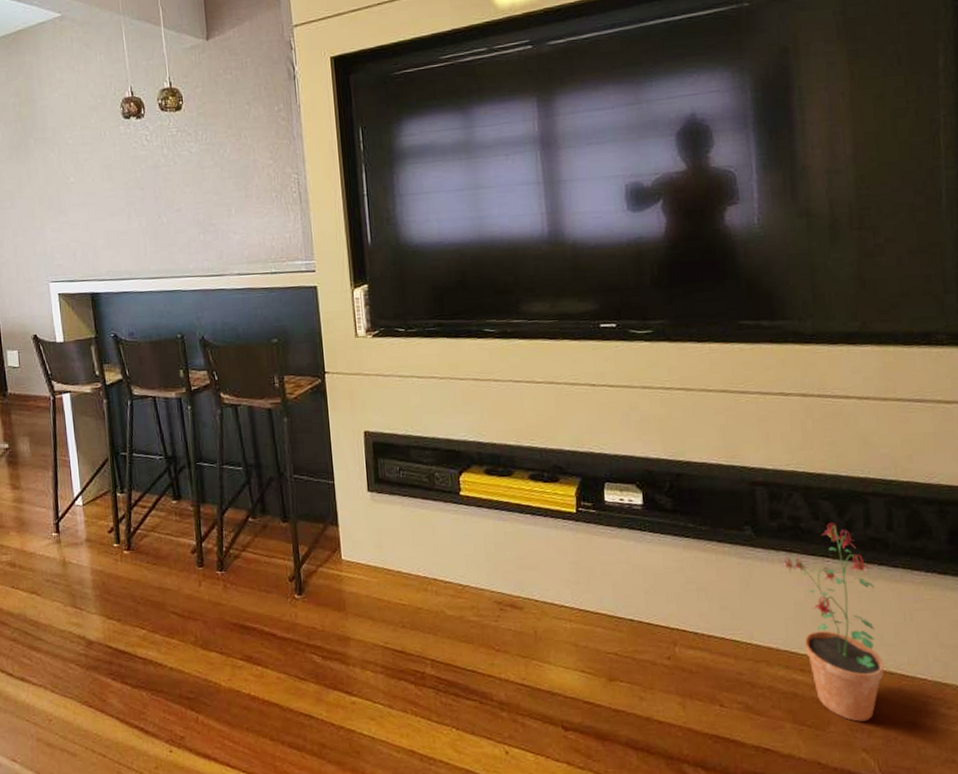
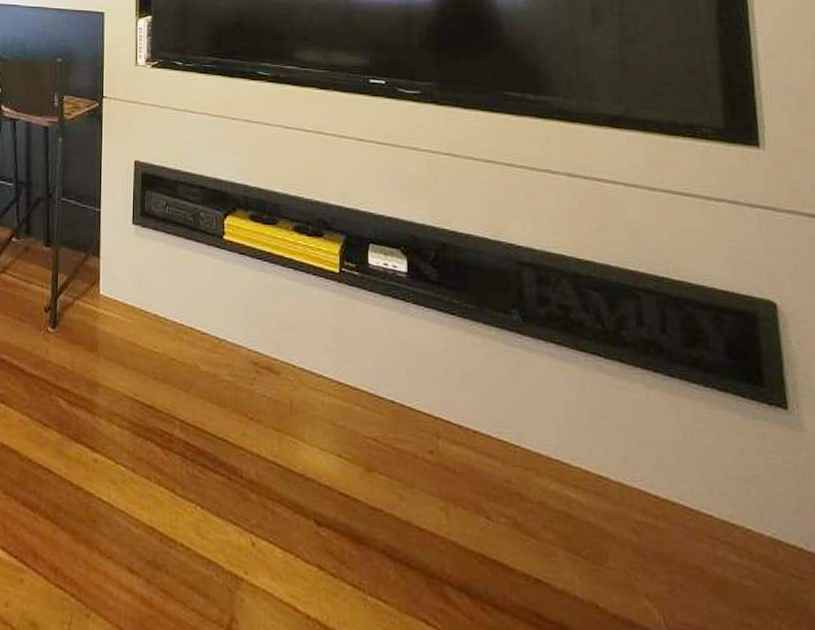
potted plant: present [781,522,885,722] -> none [551,316,666,560]

